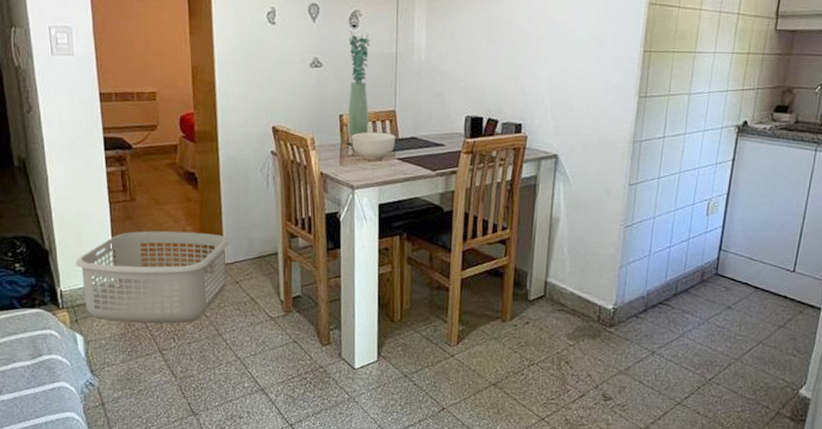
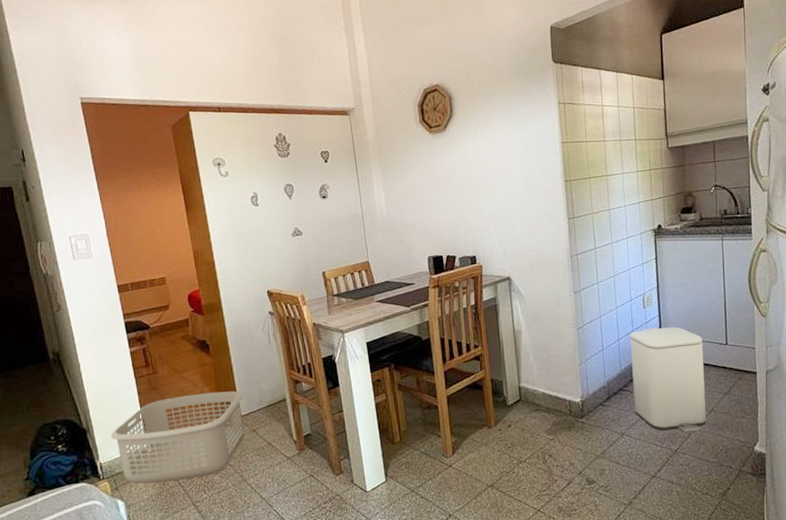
vase: present [348,30,371,151] -> none [321,201,348,301]
bowl: present [351,131,396,161] -> none [334,280,373,307]
pedal bin: none [672,239,768,362] -> present [630,326,707,432]

